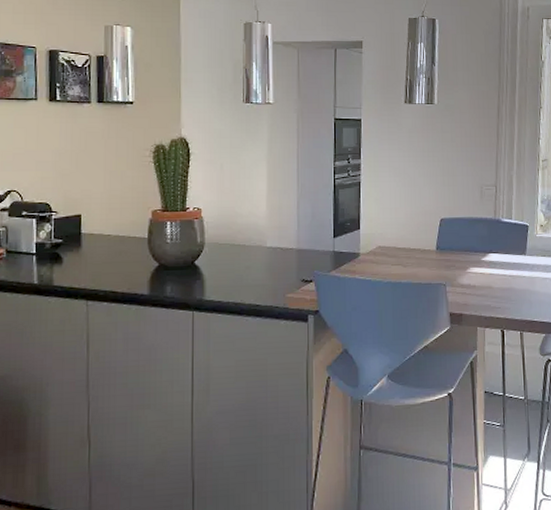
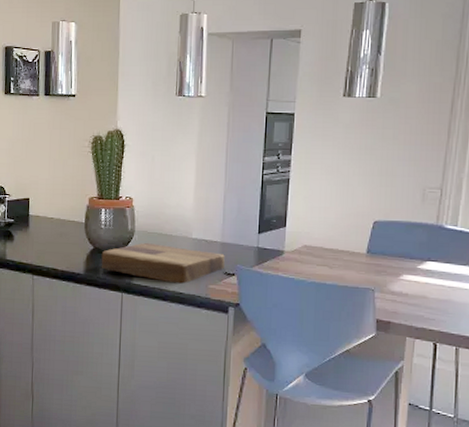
cutting board: none [168,254,302,296] -> present [101,242,225,284]

